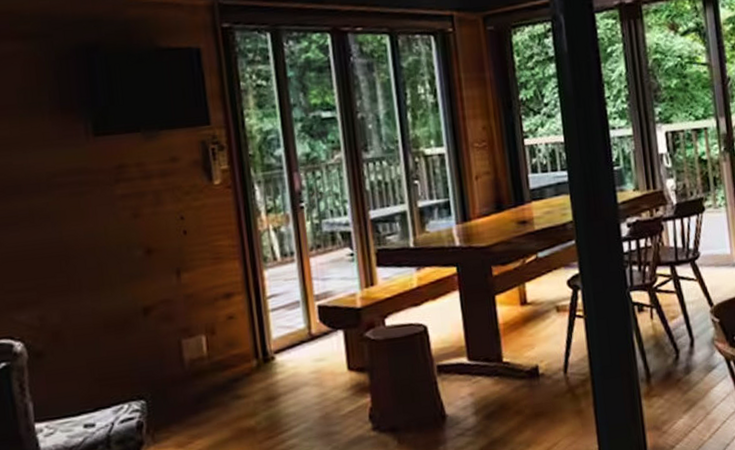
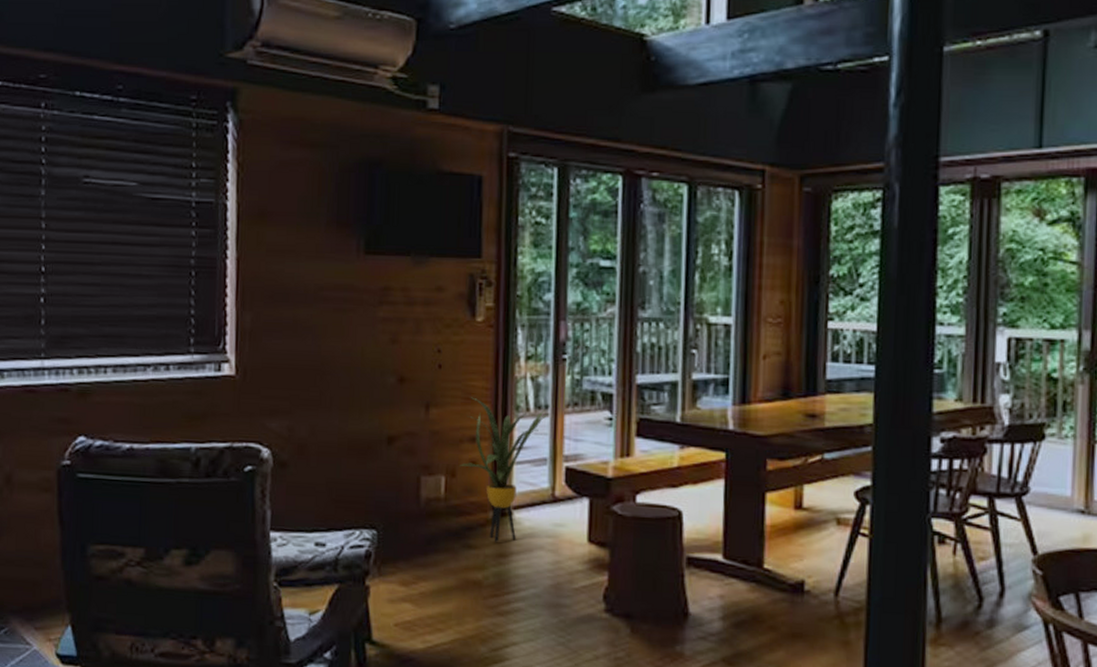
house plant: none [217,256,296,389] -> present [459,397,550,543]

